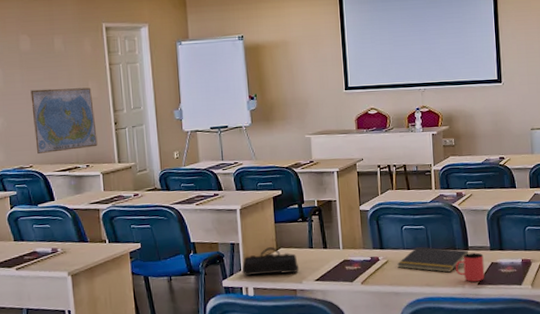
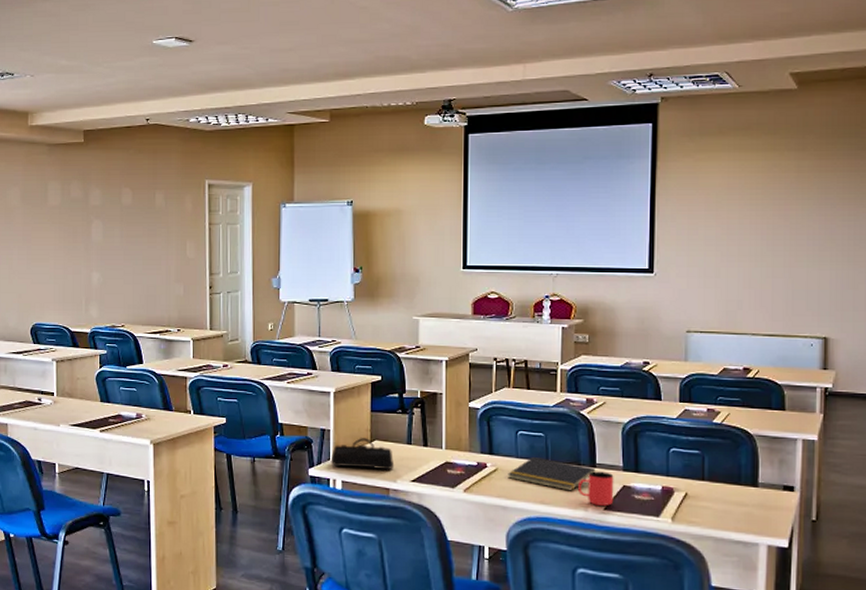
world map: present [30,87,98,155] -> none [128,246,191,314]

